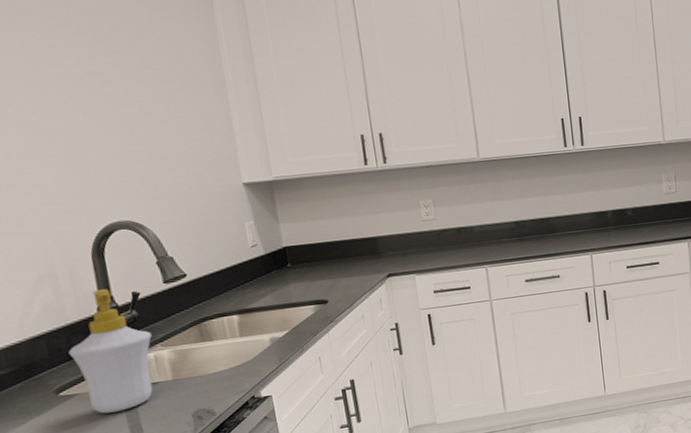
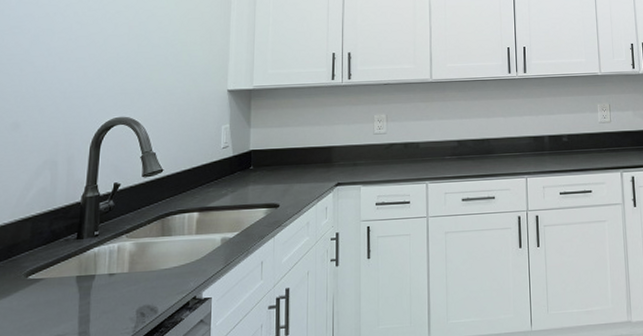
soap bottle: present [68,288,153,414] -> none [47,177,121,301]

